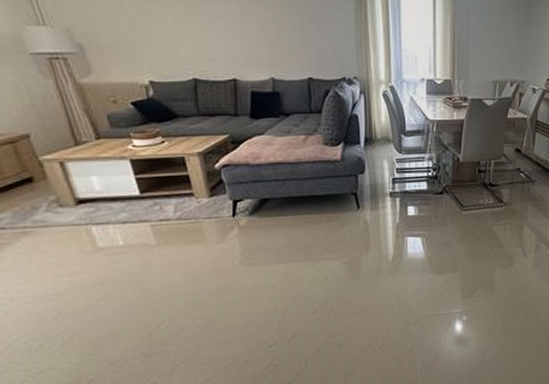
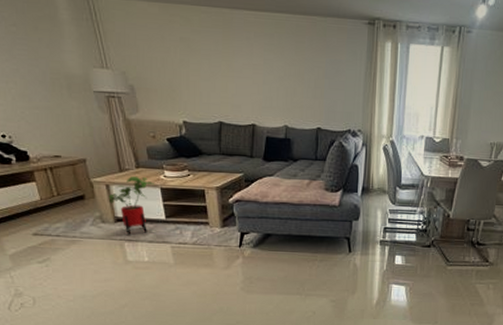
house plant: none [64,149,121,219] -> present [108,176,154,236]

